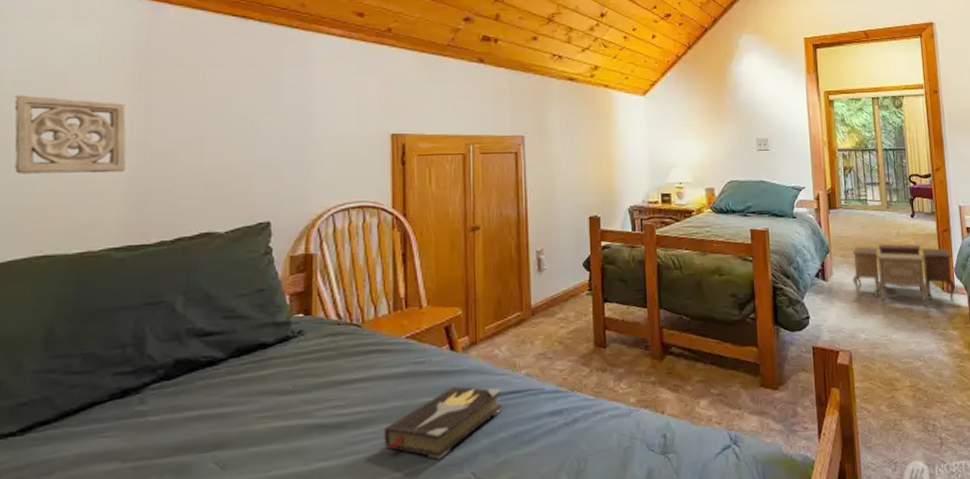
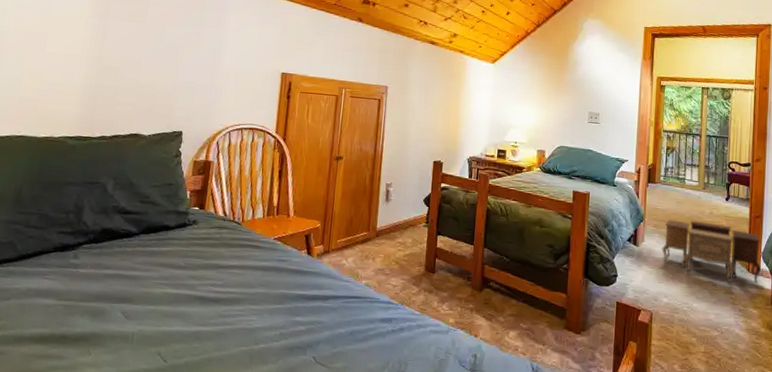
wall ornament: present [14,95,126,174] -> none [8,12,89,80]
hardback book: present [384,386,503,460] -> none [248,284,344,341]

